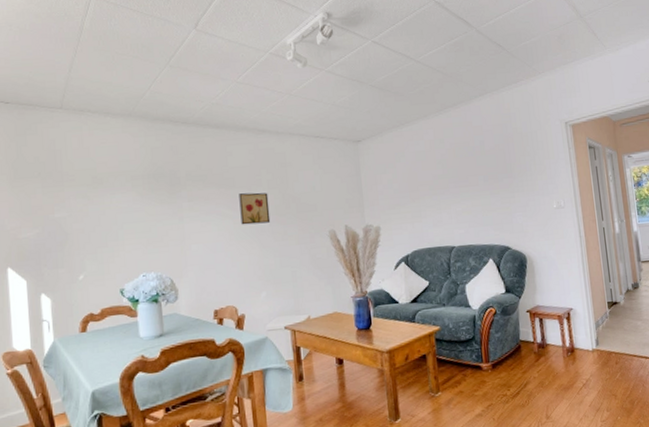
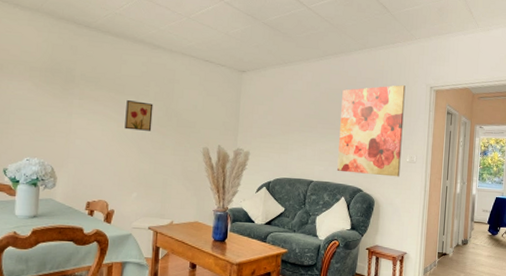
wall art: none [469,124,549,232] -> present [337,84,406,177]

